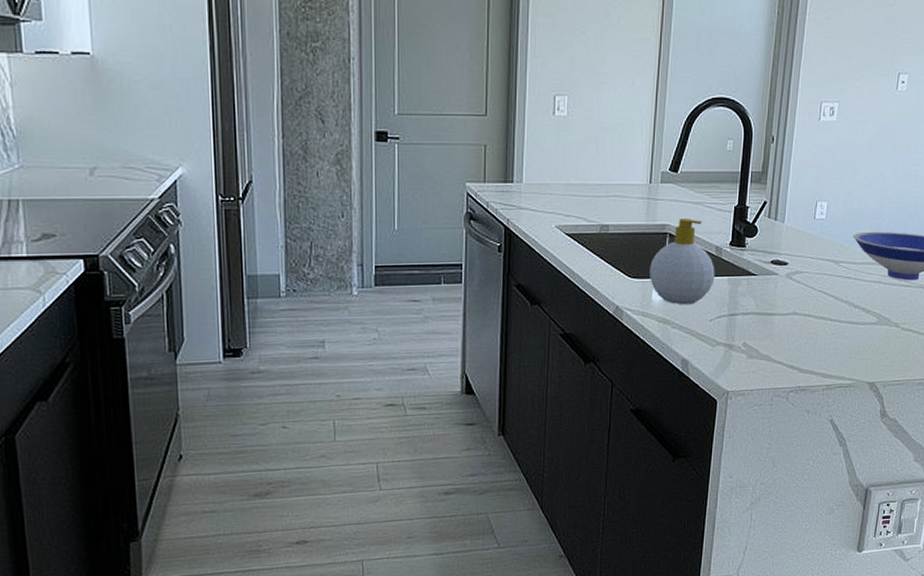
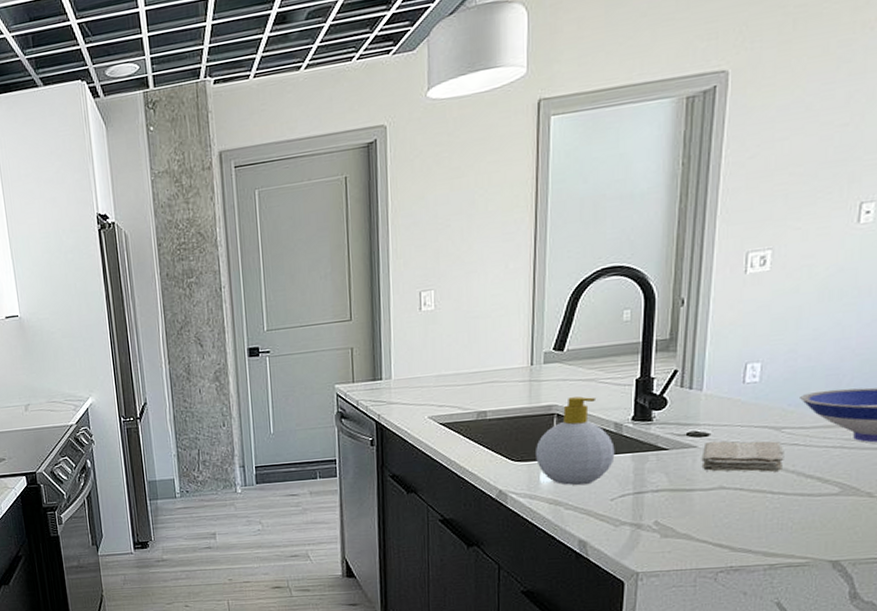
washcloth: none [781,270,841,301] -> present [701,441,785,472]

